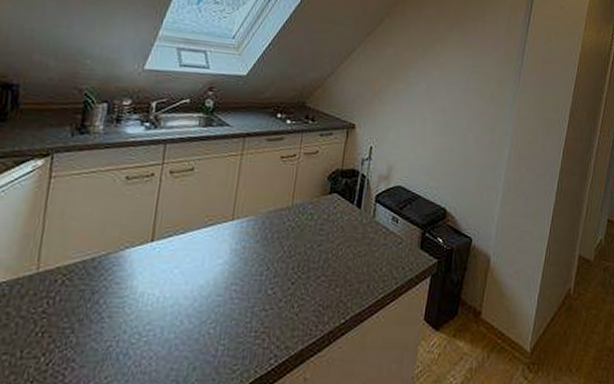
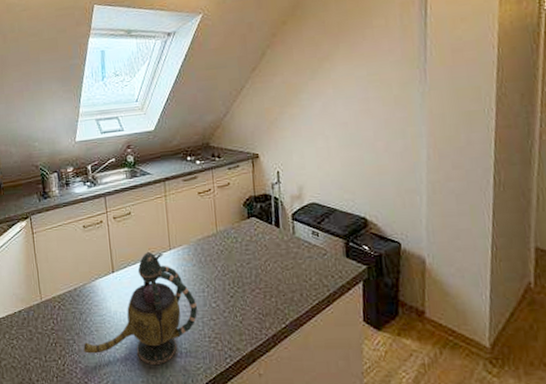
teapot: none [83,220,251,365] -> present [83,252,198,364]

